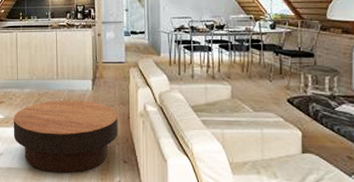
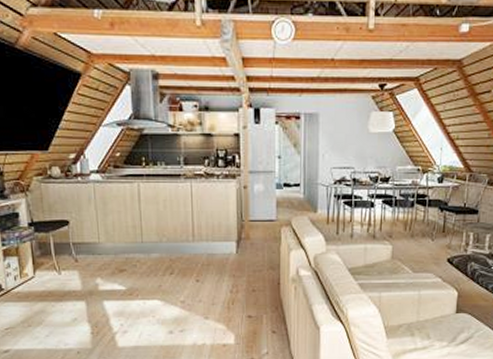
coffee table: present [13,100,118,174] -> none [138,265,267,349]

